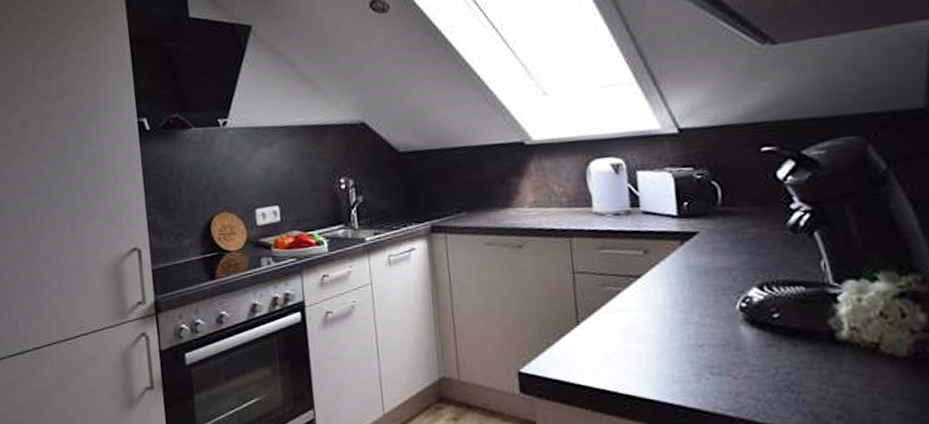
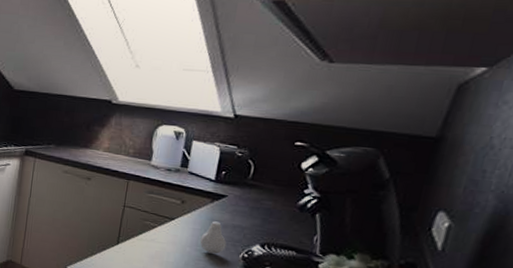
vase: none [680,268,716,312] -> present [200,221,227,254]

